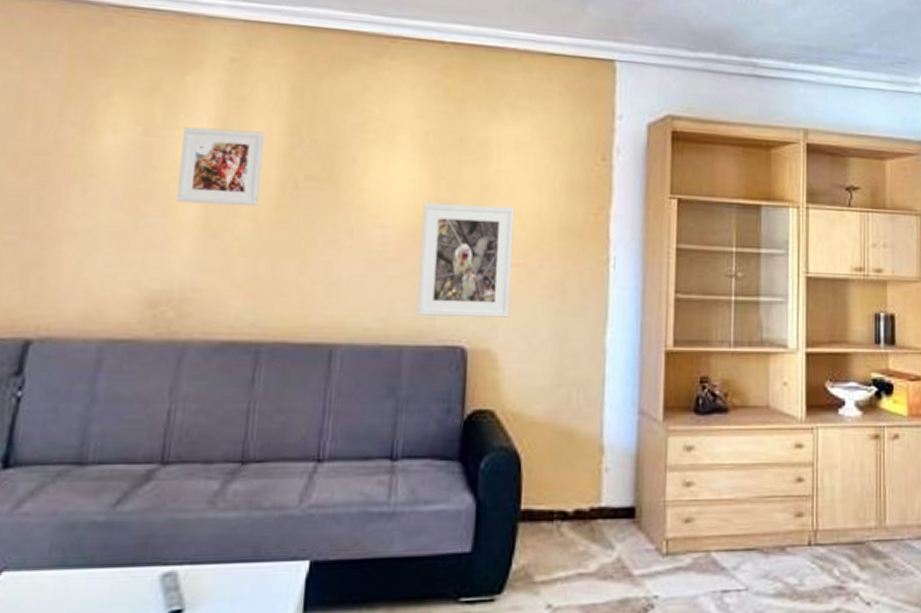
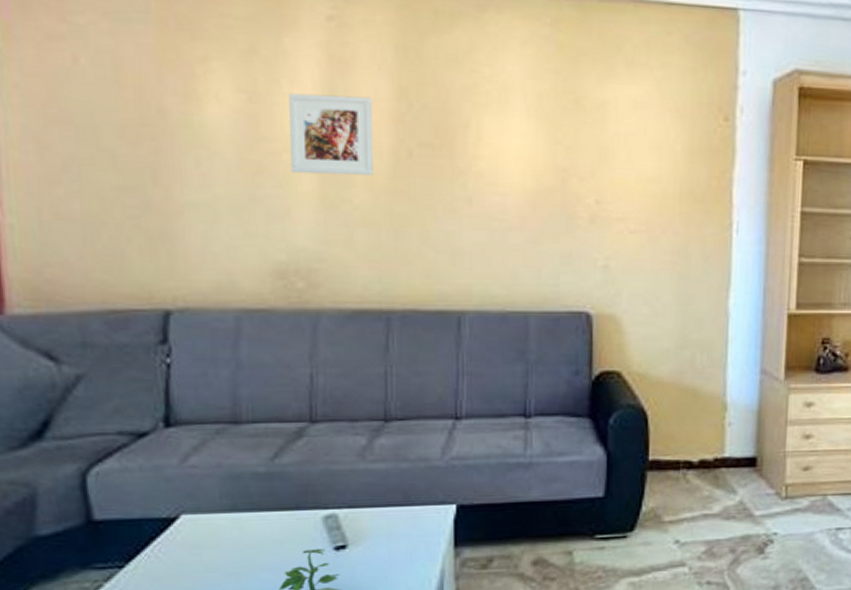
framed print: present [416,202,515,317] -> none [540,168,635,283]

